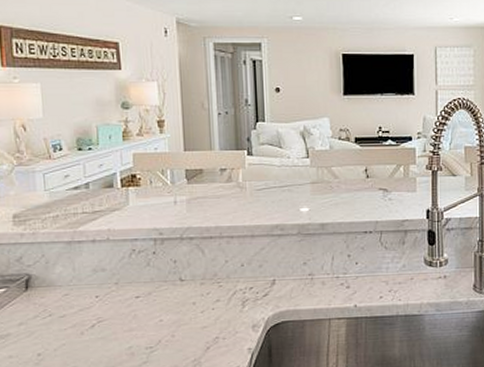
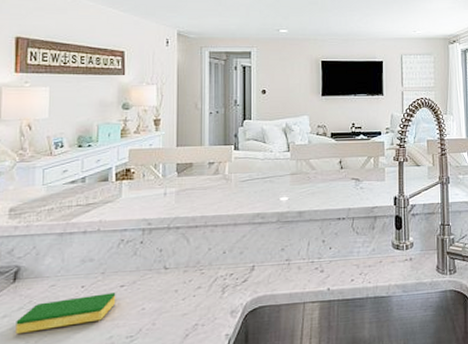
dish sponge: none [33,304,133,342] -> present [15,293,116,335]

